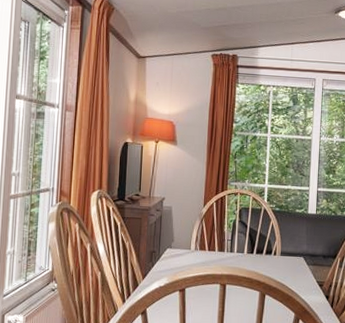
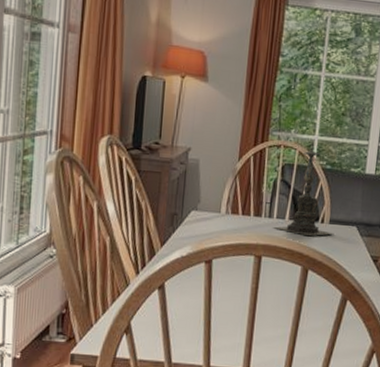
candle holder: none [234,189,285,267] -> present [273,142,334,237]

